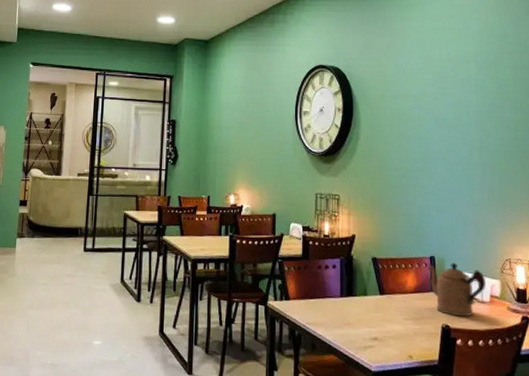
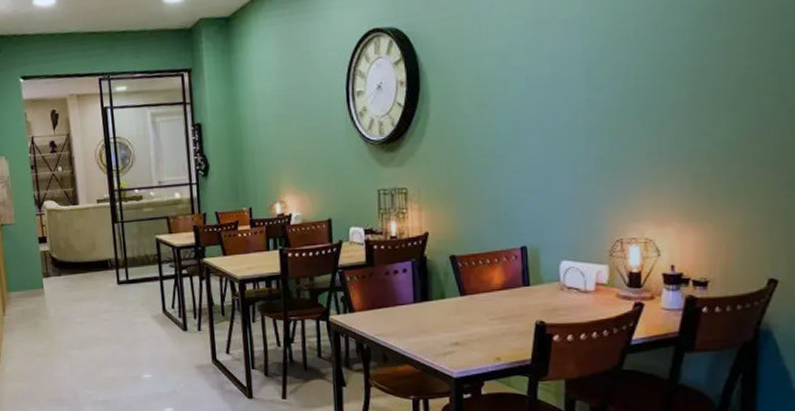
coffeepot: present [428,262,485,317] -> none [518,250,590,311]

